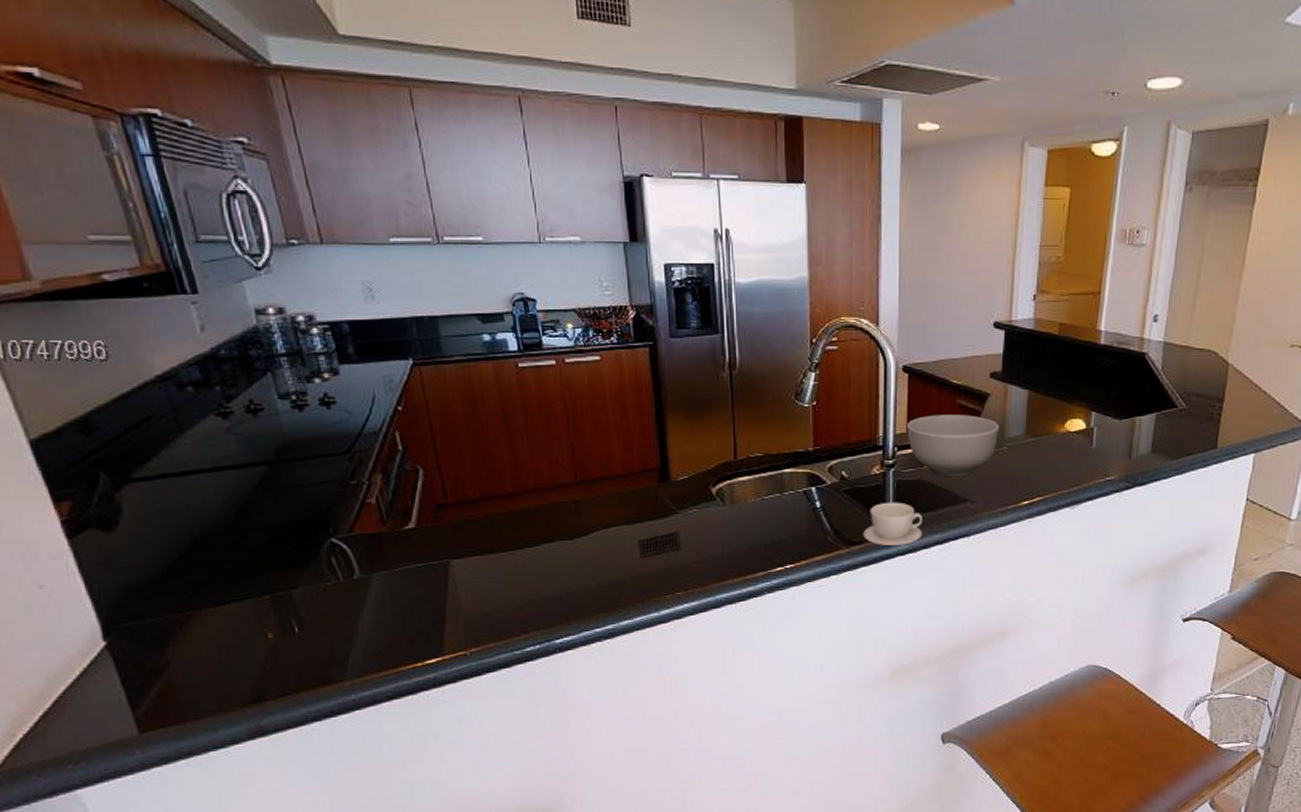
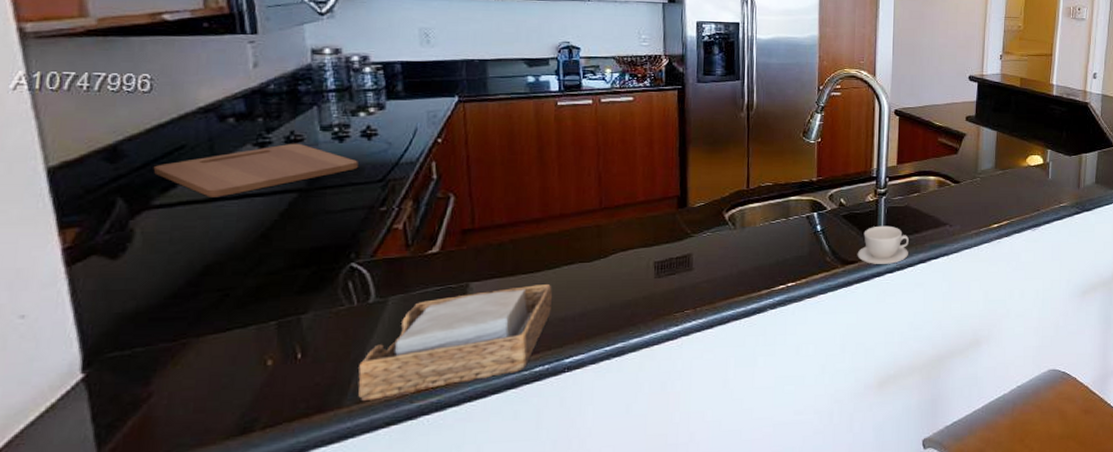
cutting board: none [126,412,322,470] -> present [153,143,358,197]
napkin holder: none [354,561,537,676] -> present [358,283,553,402]
bowl: present [906,415,1000,477] -> none [897,151,974,204]

